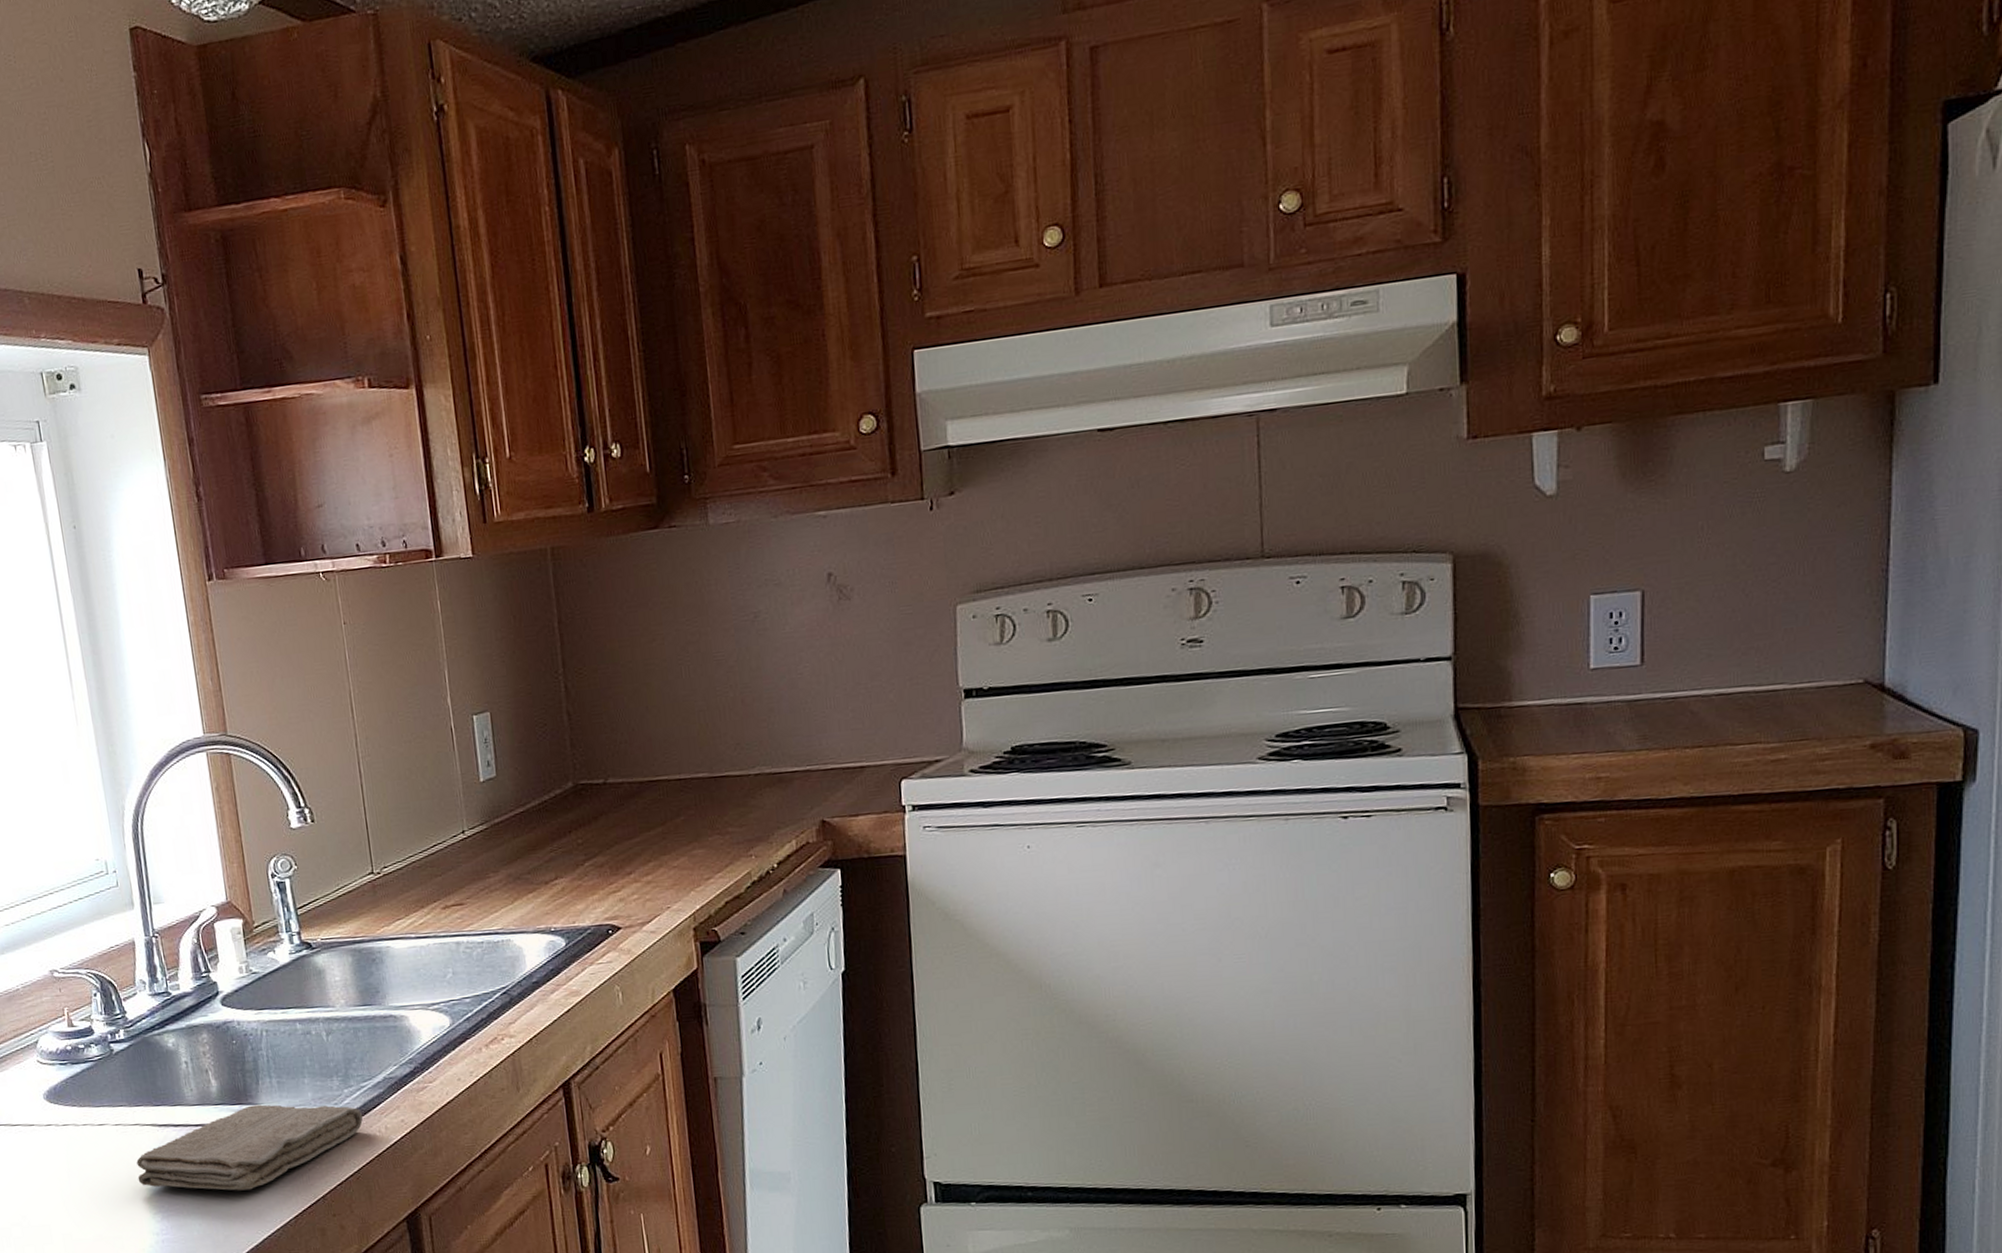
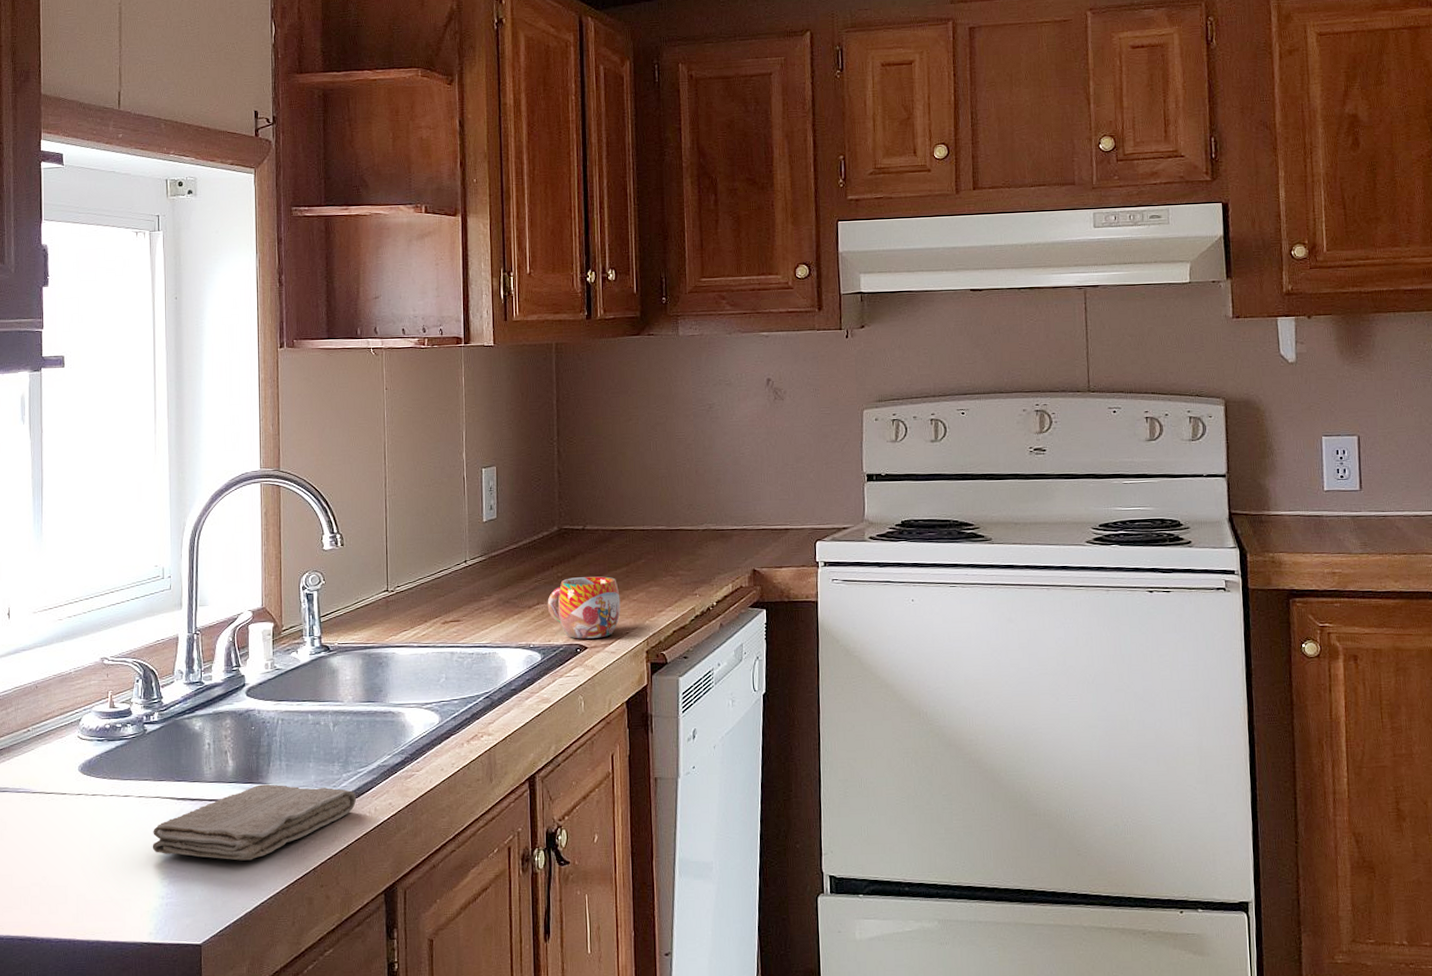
mug: none [567,839,659,918] -> present [547,576,621,639]

